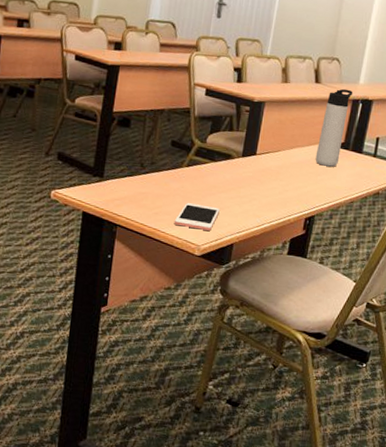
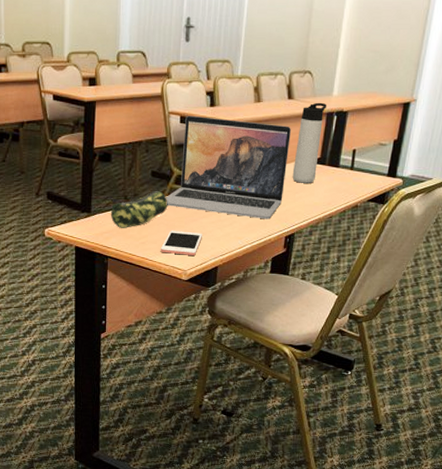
pencil case: none [124,160,187,197] -> present [110,190,168,228]
laptop: none [184,88,317,200] -> present [166,115,291,220]

